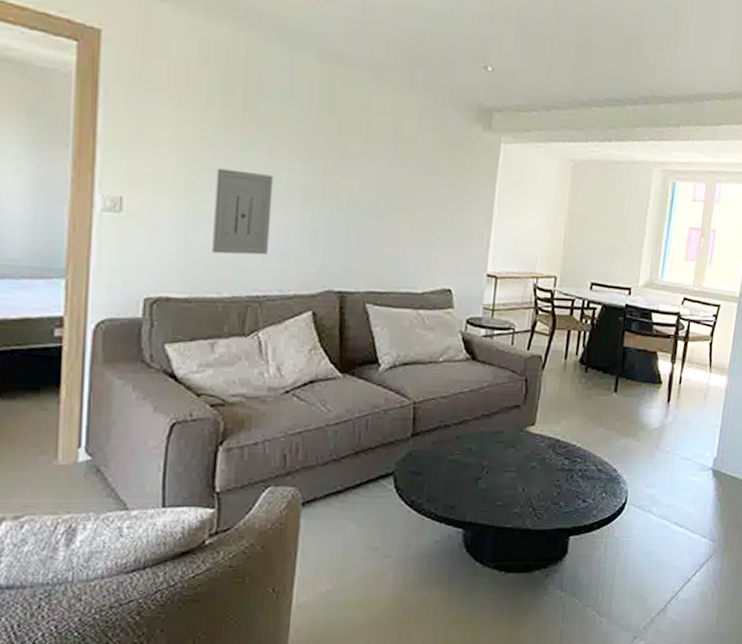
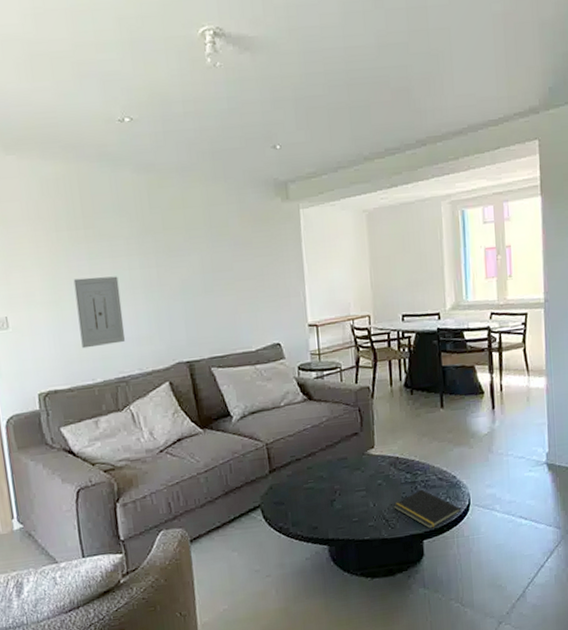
notepad: none [544,479,616,524] -> present [393,489,461,529]

